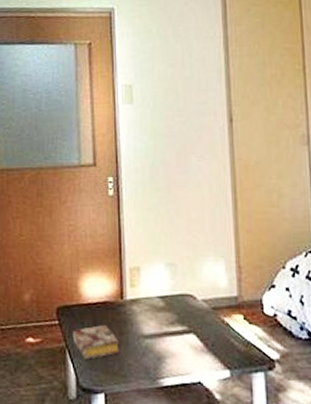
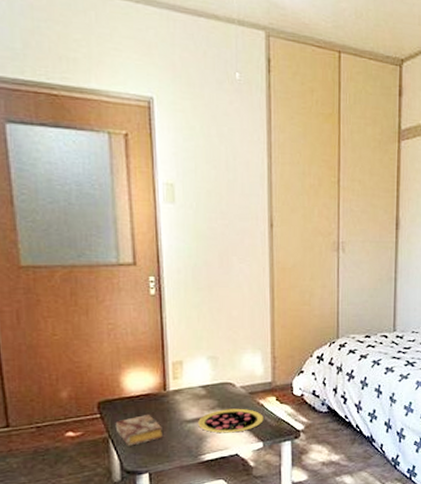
pizza: none [156,325,230,355] -> present [198,408,264,433]

